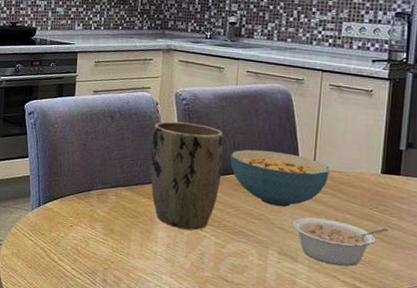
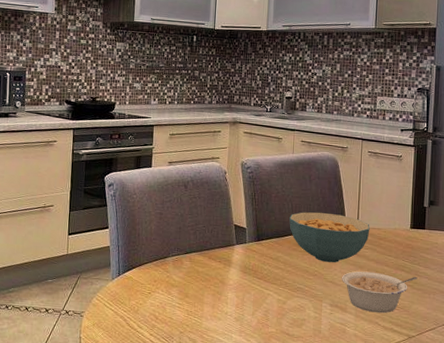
plant pot: present [150,121,224,230] -> none [220,188,283,290]

